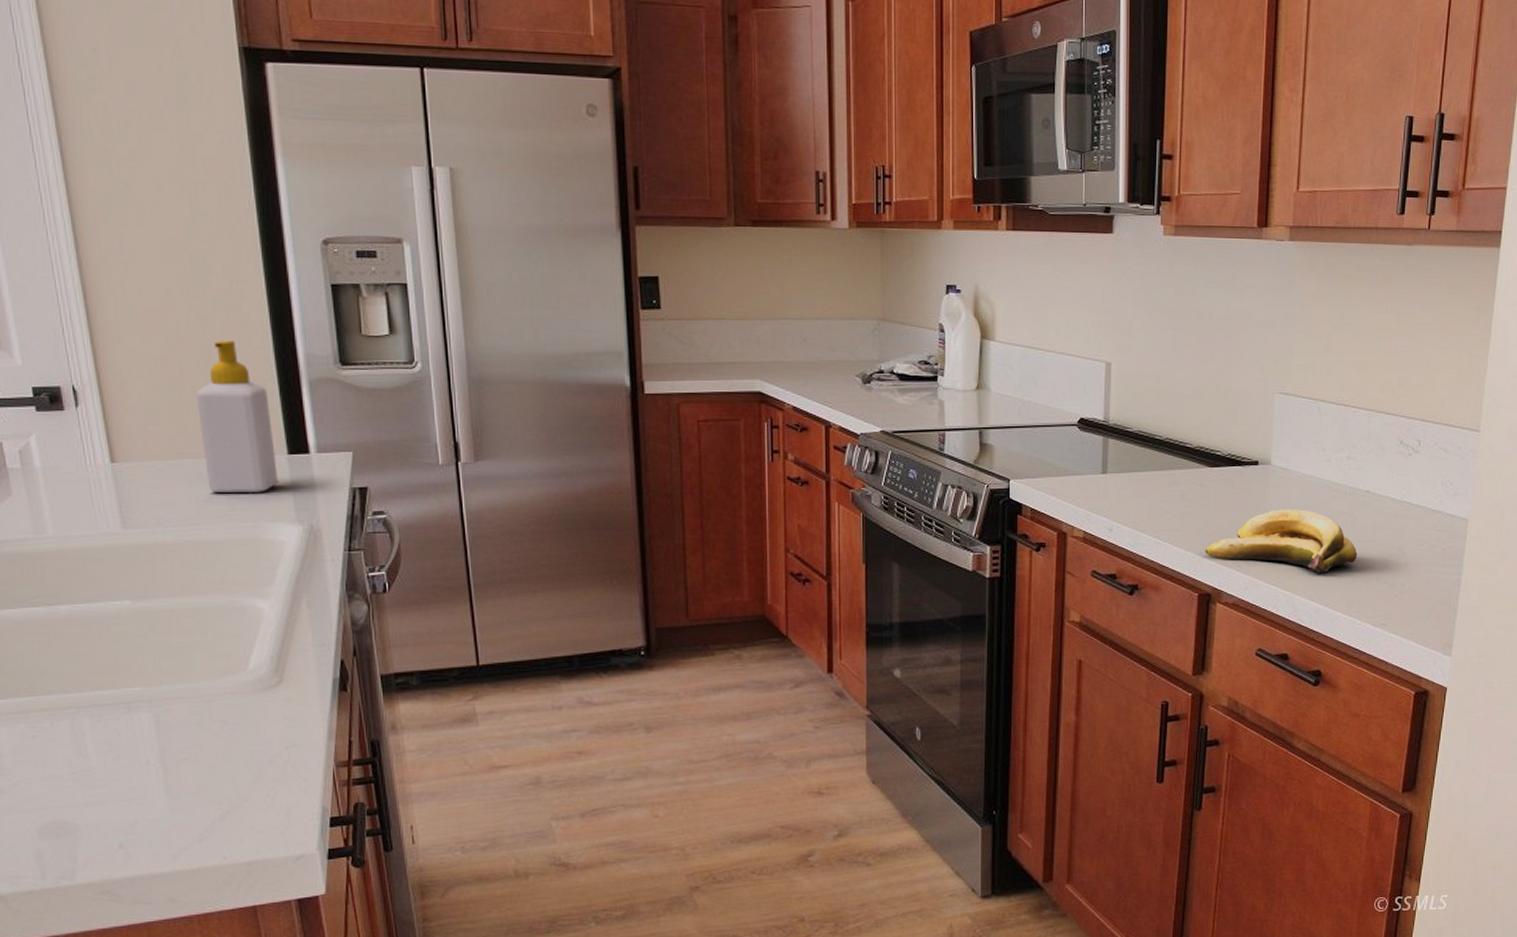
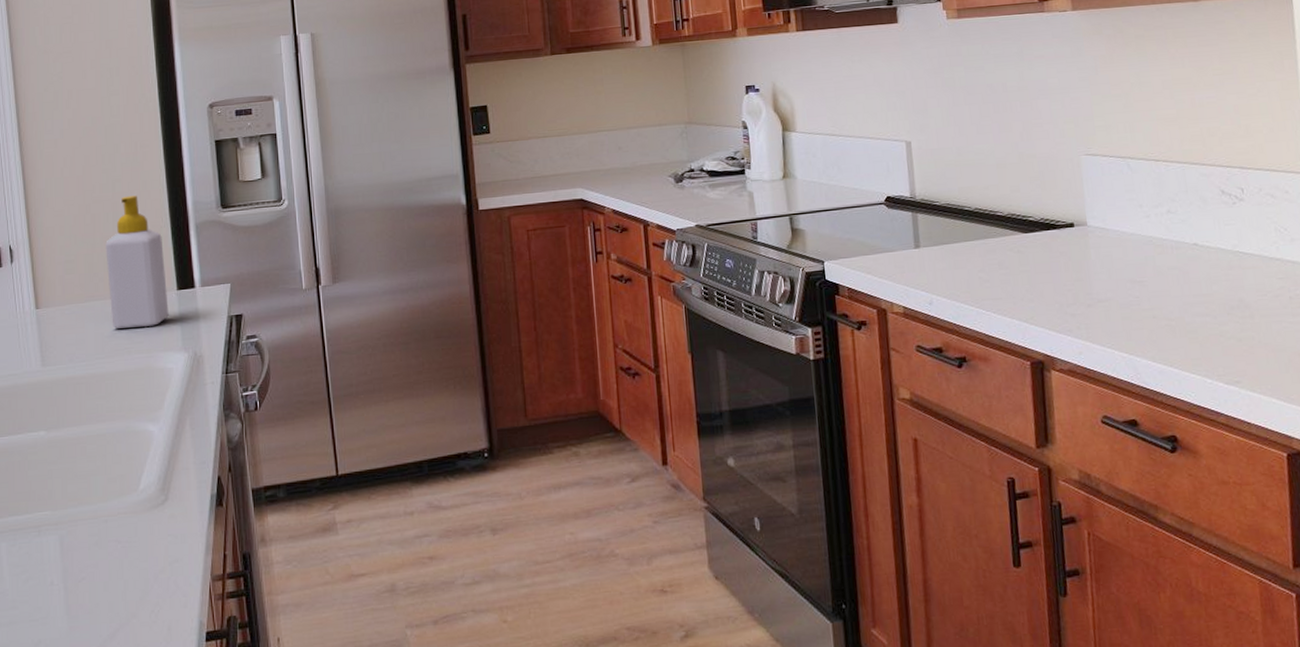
banana: present [1205,509,1358,574] -> none [1030,268,1196,333]

